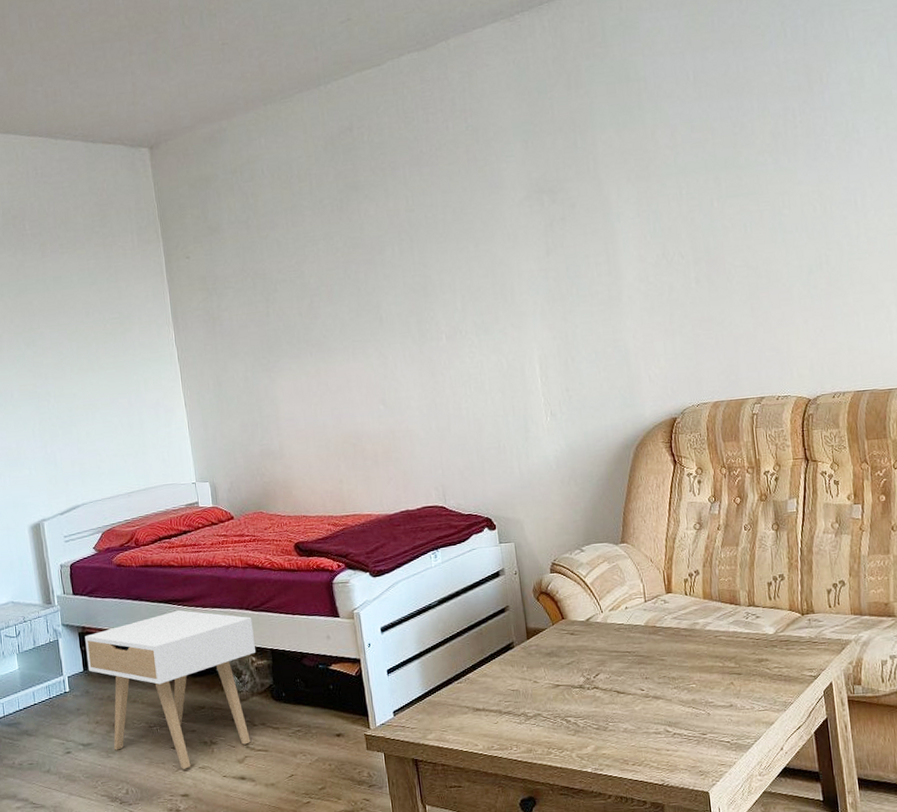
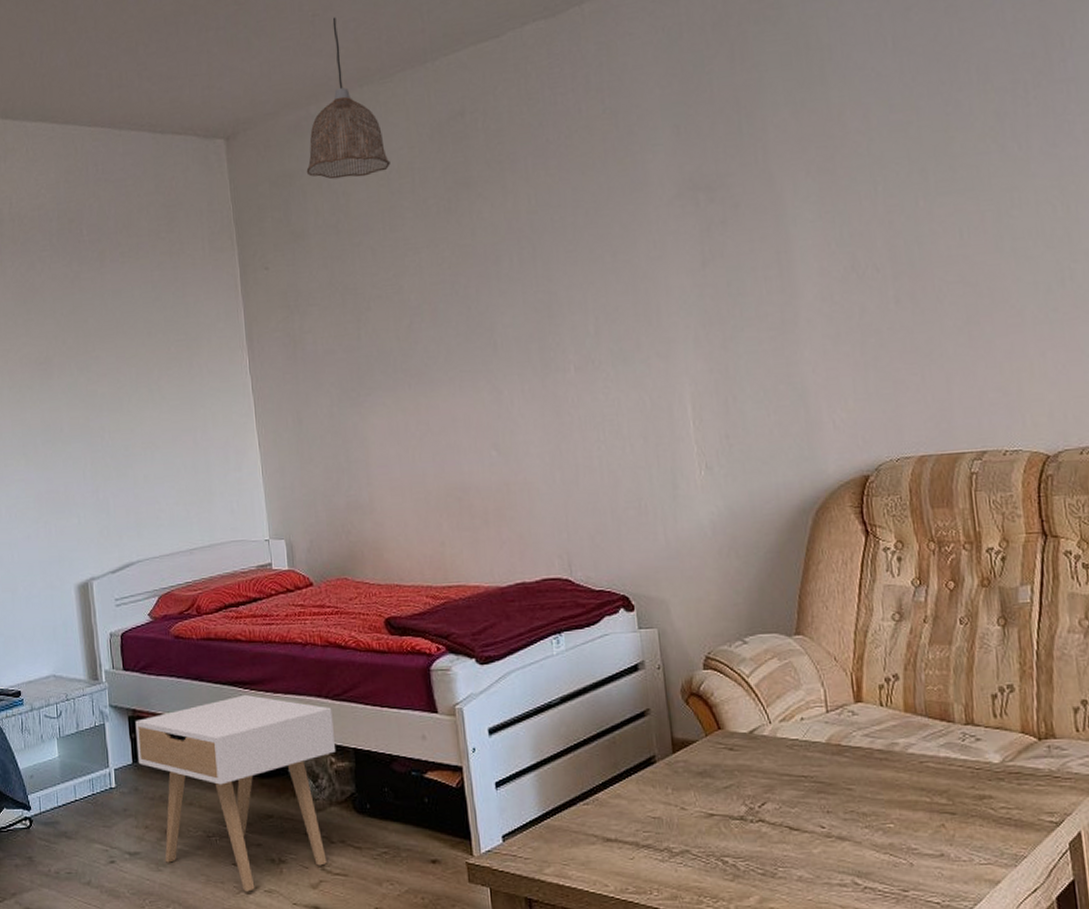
pendant lamp: none [220,45,291,183] -> present [306,16,390,180]

